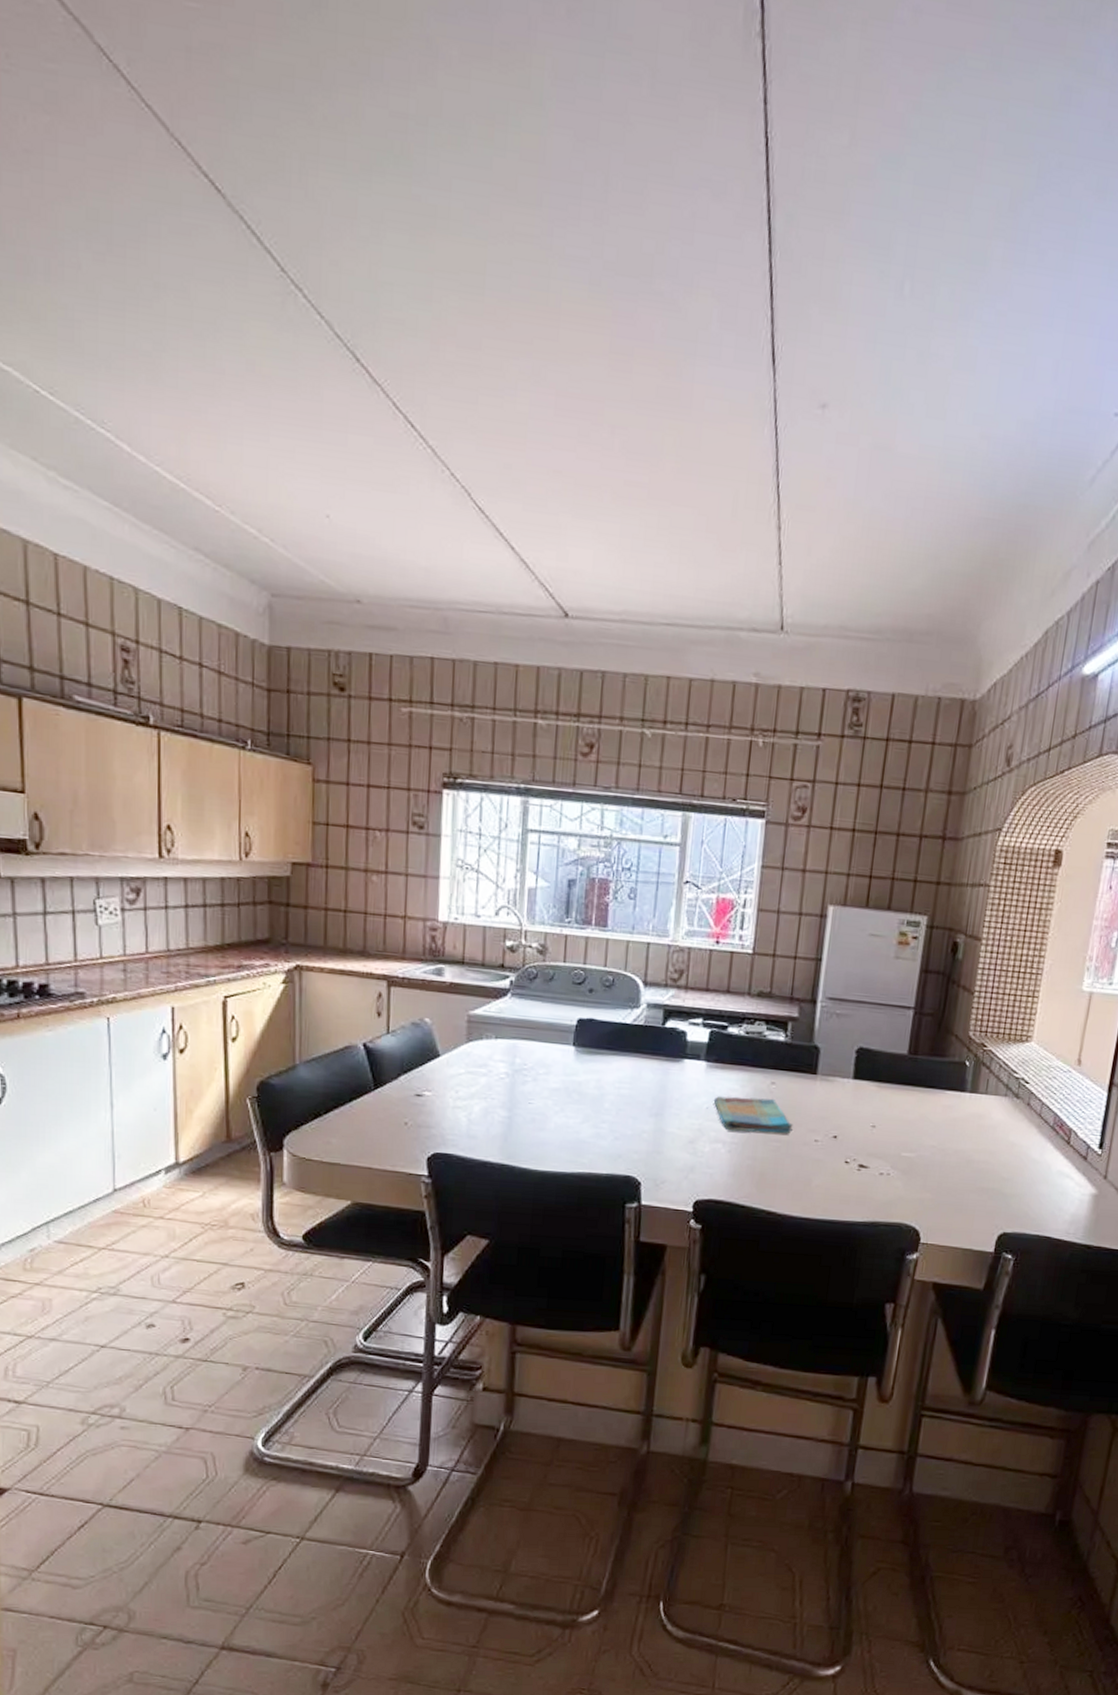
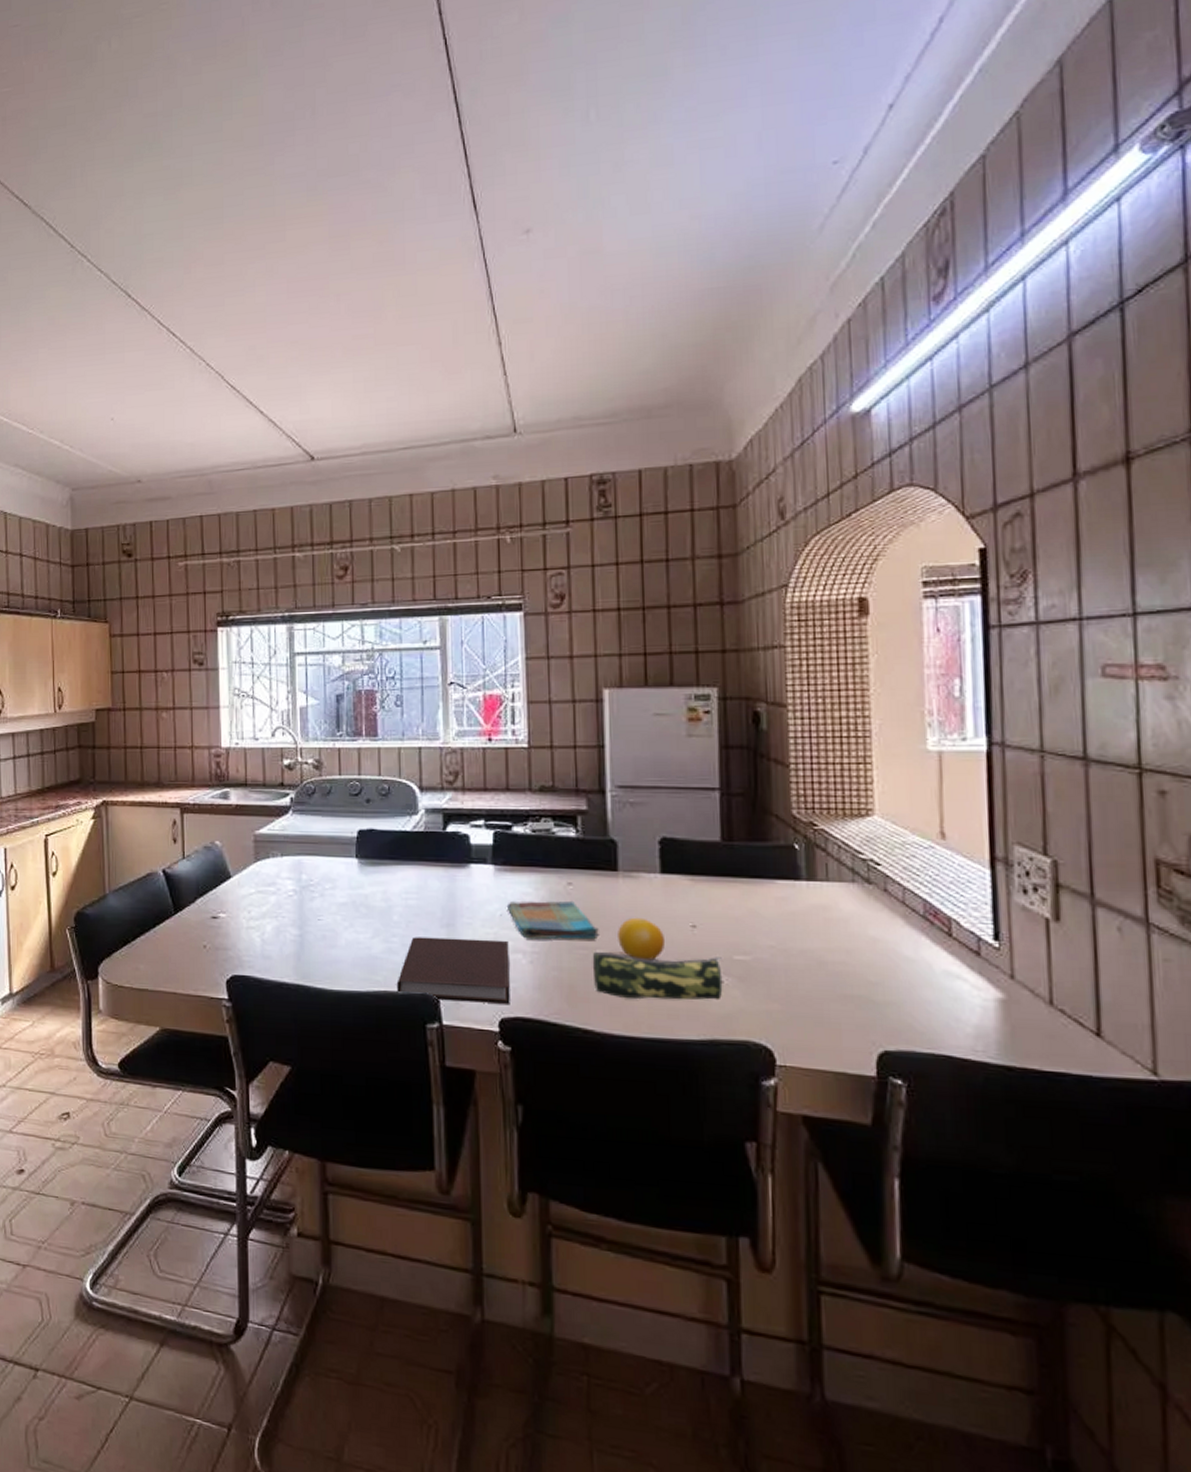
notebook: none [600,1124,711,1188] -> present [396,937,510,1004]
pencil case: none [782,1145,892,1189] -> present [592,952,723,1000]
fruit: none [808,1116,848,1154] -> present [618,917,665,961]

